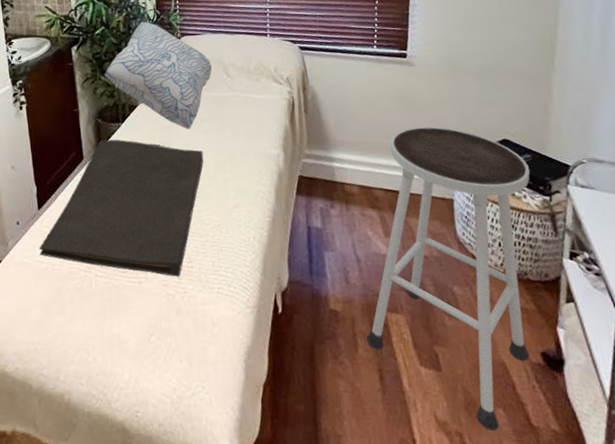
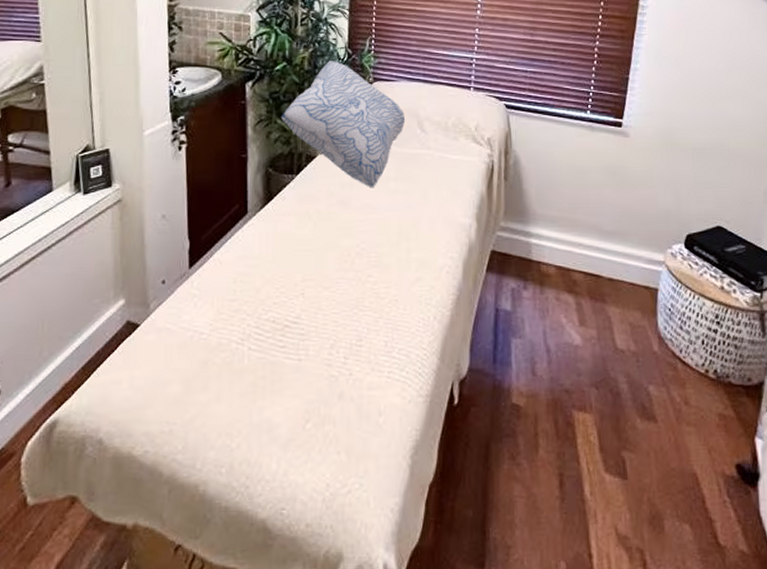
hand towel: present [39,139,204,277] -> none [186,193,386,356]
stool: present [366,126,530,431] -> none [549,205,743,548]

